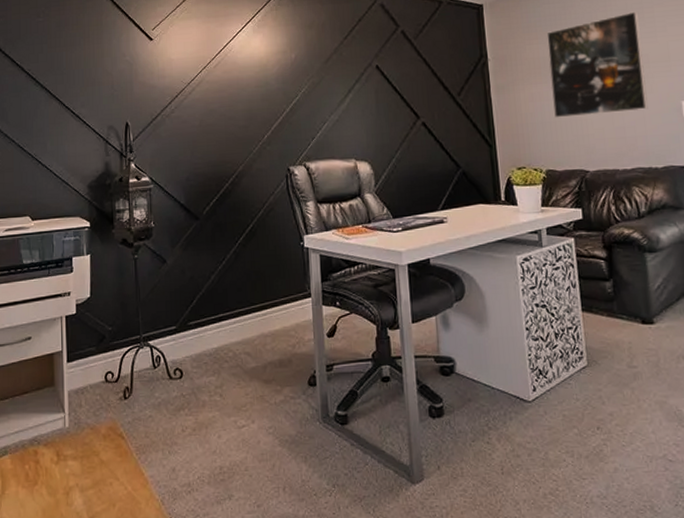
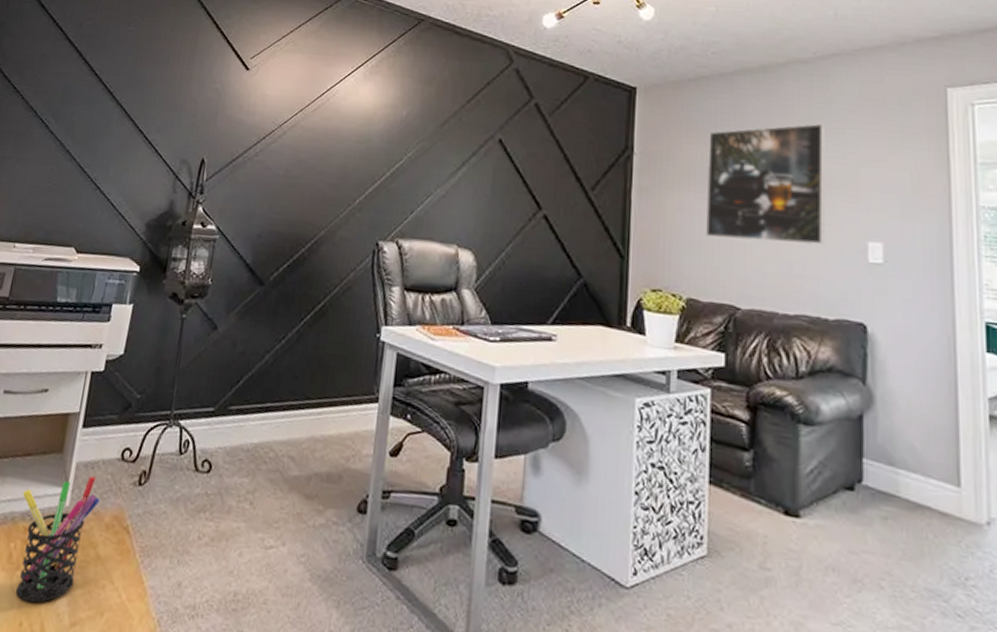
pen holder: none [28,399,94,508] -> present [15,475,100,603]

